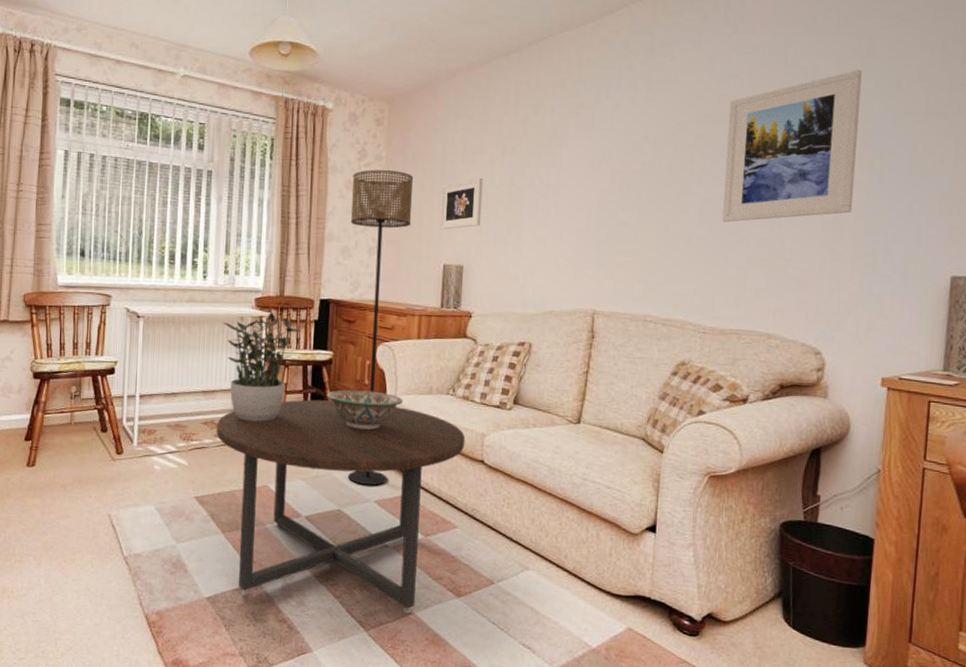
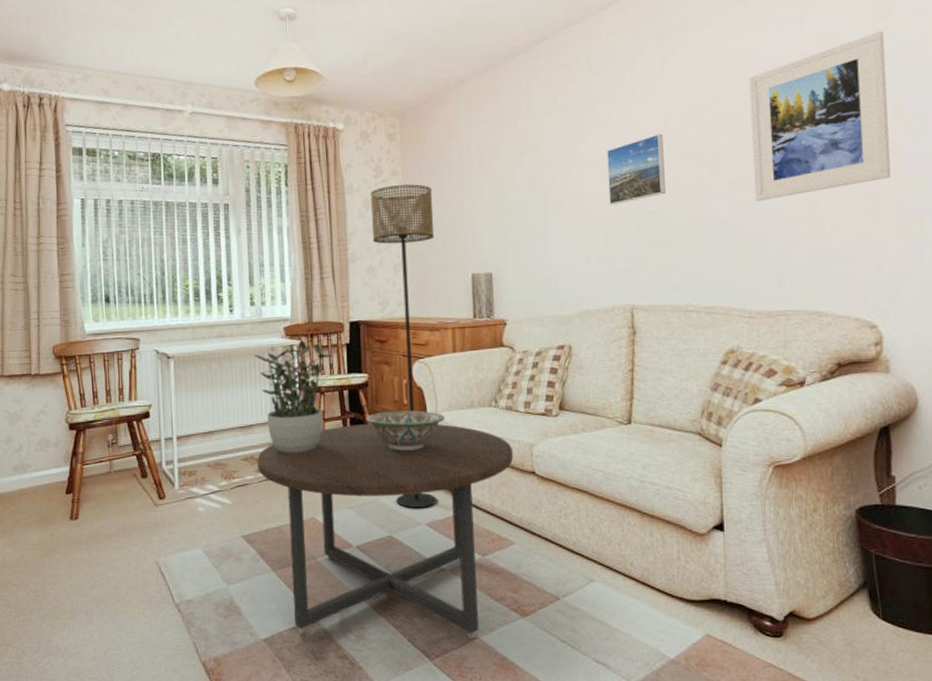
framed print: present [439,178,483,230] -> none [462,183,506,239]
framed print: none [583,146,642,212] -> present [607,133,665,206]

